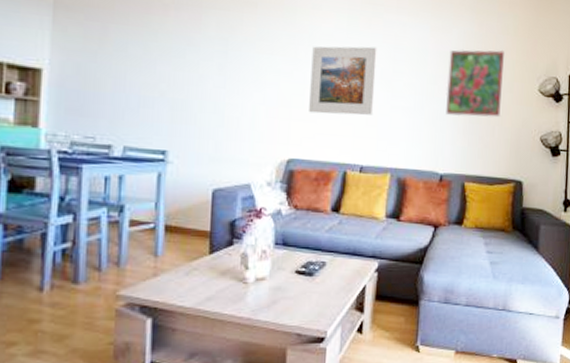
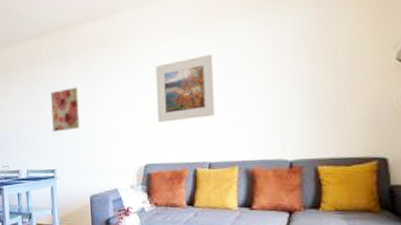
wall art: none [169,49,211,104] -> present [51,87,80,133]
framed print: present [446,49,505,118] -> none [286,26,351,103]

